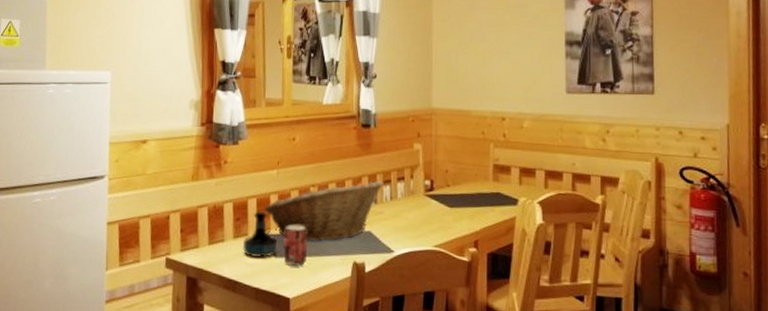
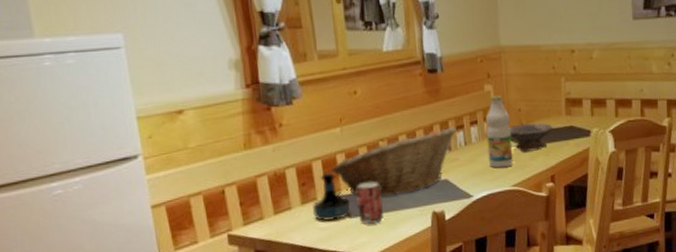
bottle: none [412,154,437,227] -> present [485,95,514,168]
bowl: none [436,185,479,214] -> present [510,123,553,153]

